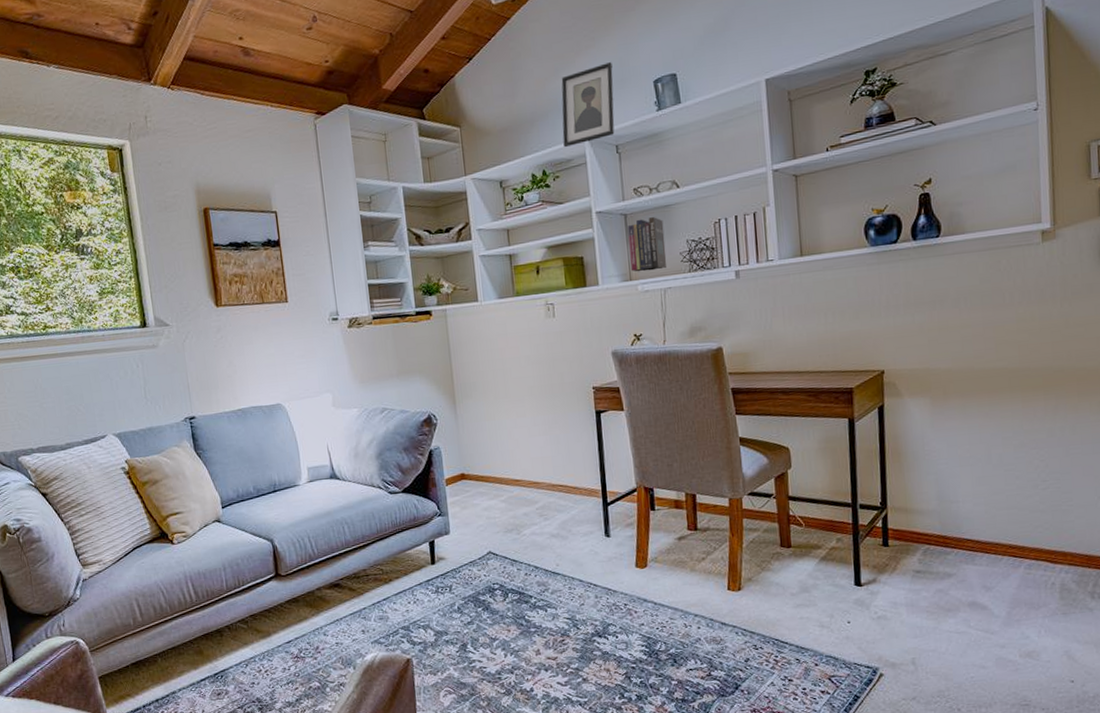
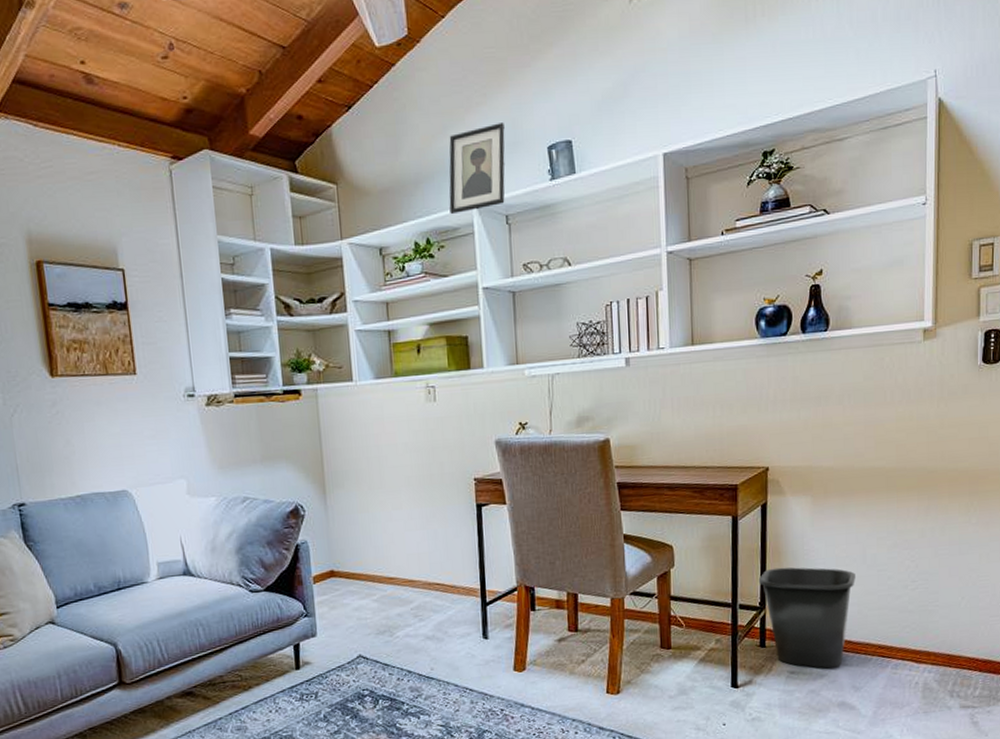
books: present [627,217,667,272] -> none [516,296,556,356]
waste bin: none [878,467,981,568] -> present [758,567,855,669]

